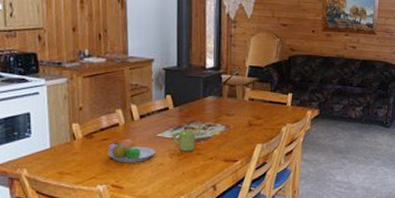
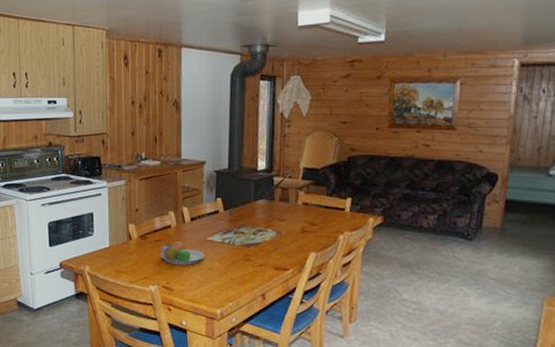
mug: present [173,129,195,151] -> none [222,233,245,257]

